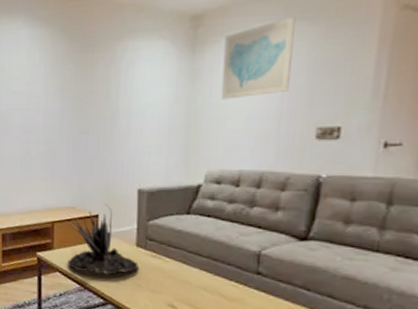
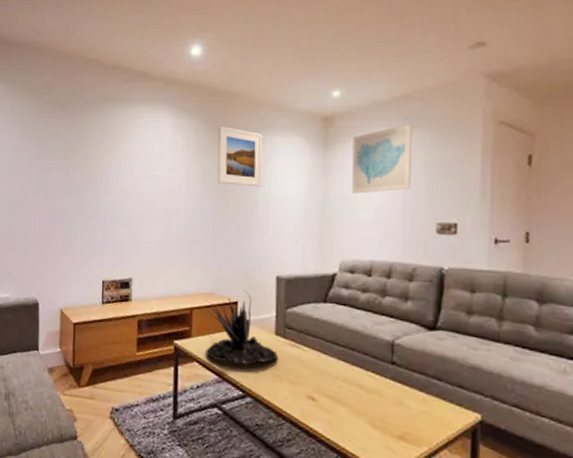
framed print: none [76,33,125,98] -> present [217,126,263,187]

